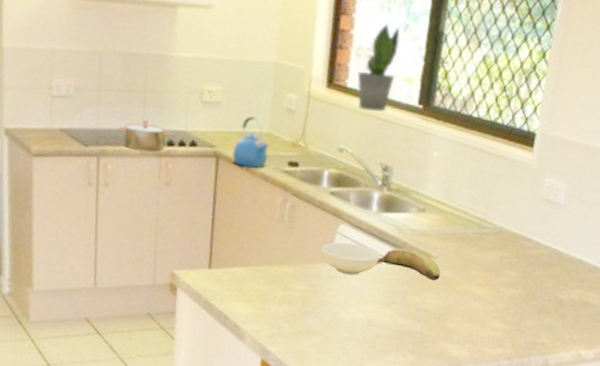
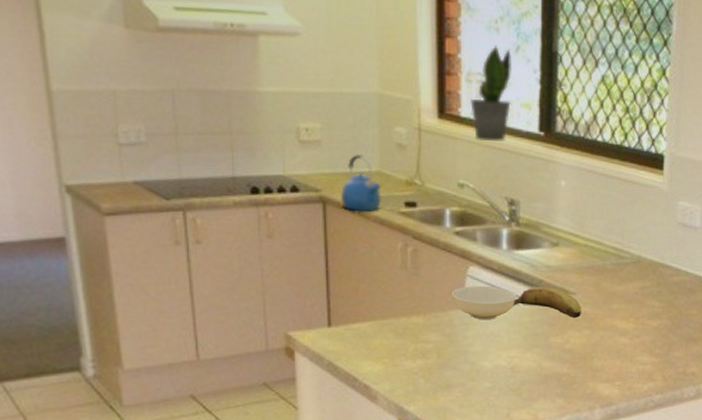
cooking pot: present [117,119,174,153] -> none [203,165,270,202]

